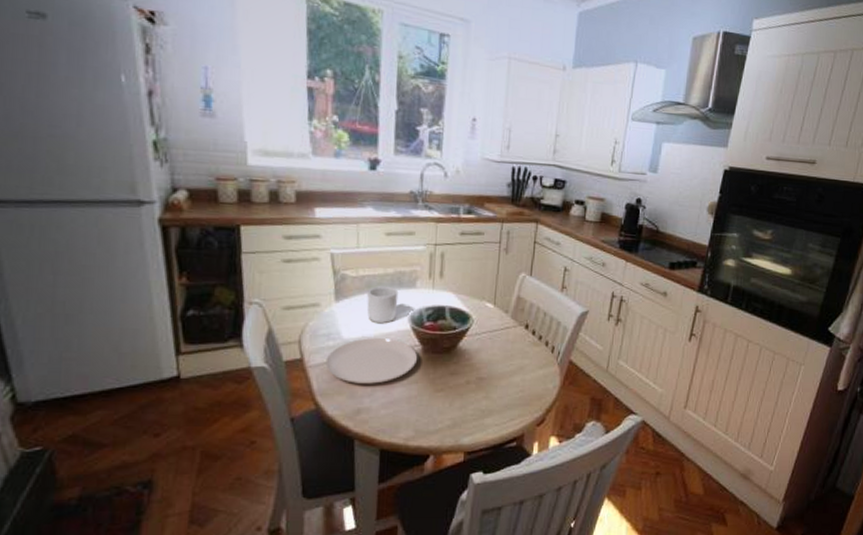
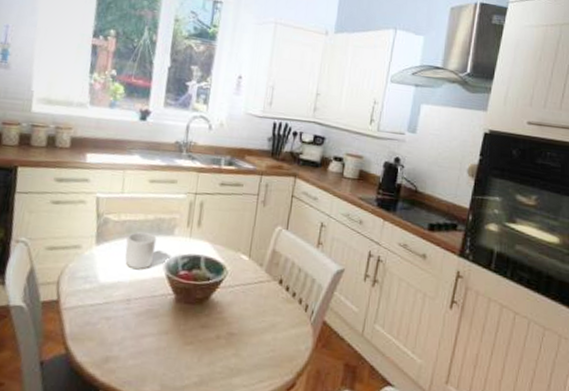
plate: present [325,338,418,384] -> none [79,283,170,332]

